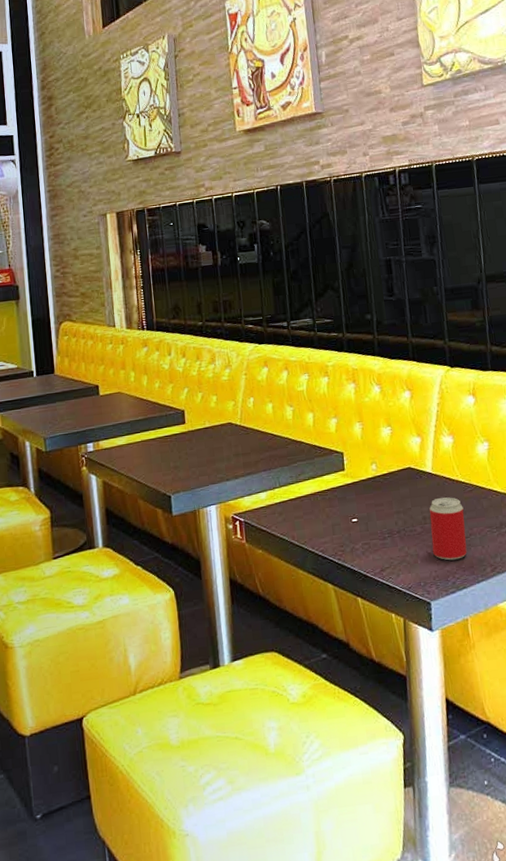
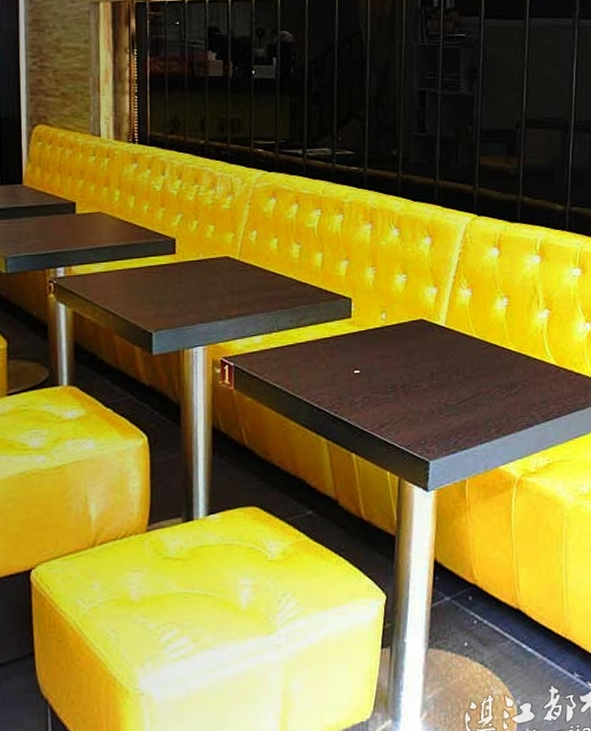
beverage can: present [429,497,467,561] -> none [437,353,475,420]

